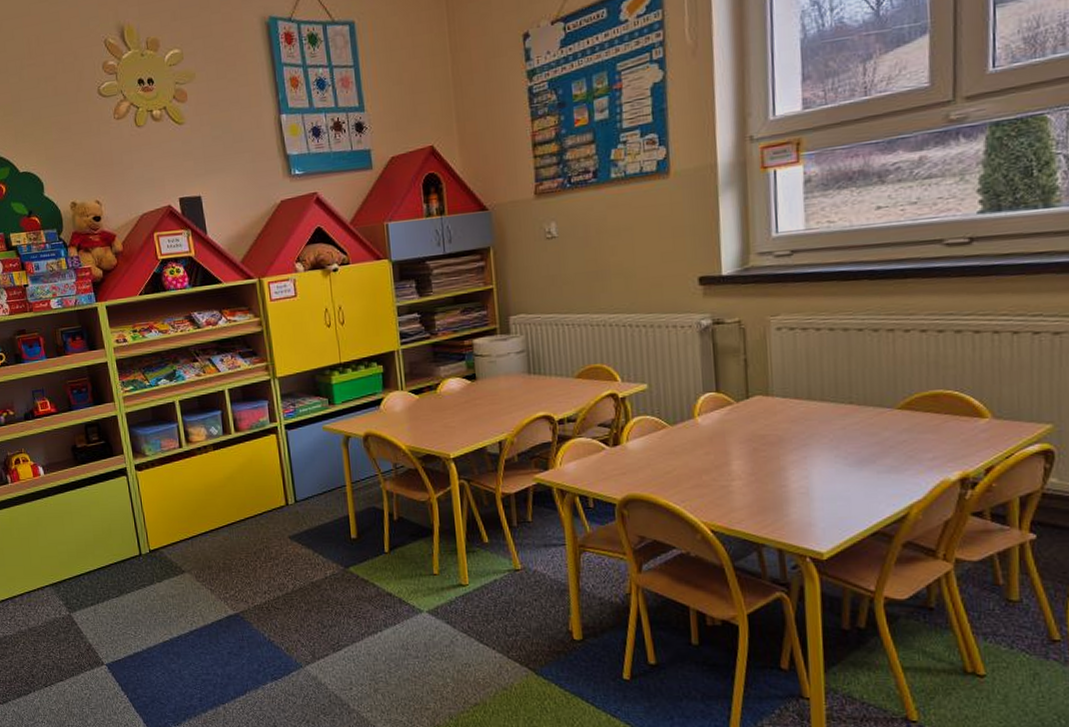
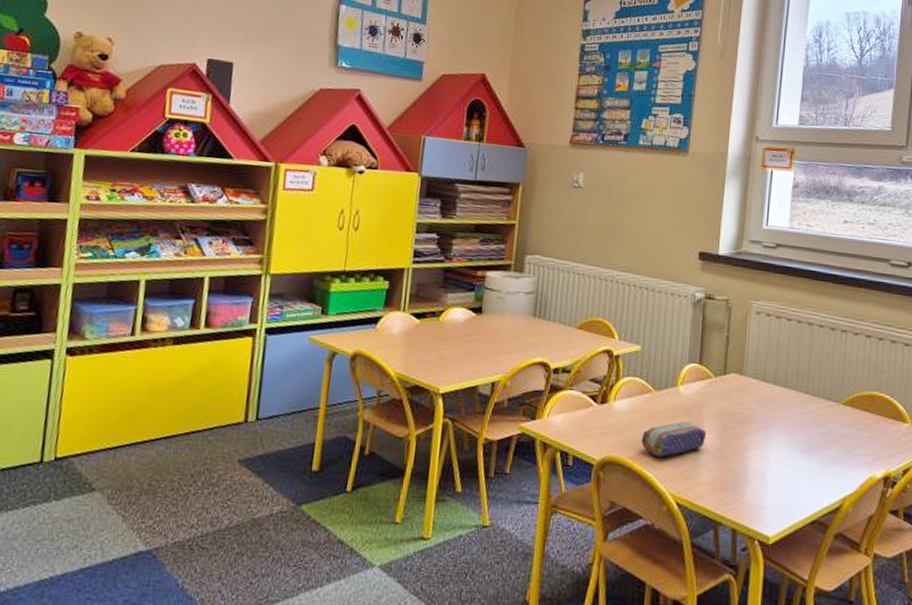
pencil case: none [662,451,735,489] -> present [641,421,707,457]

